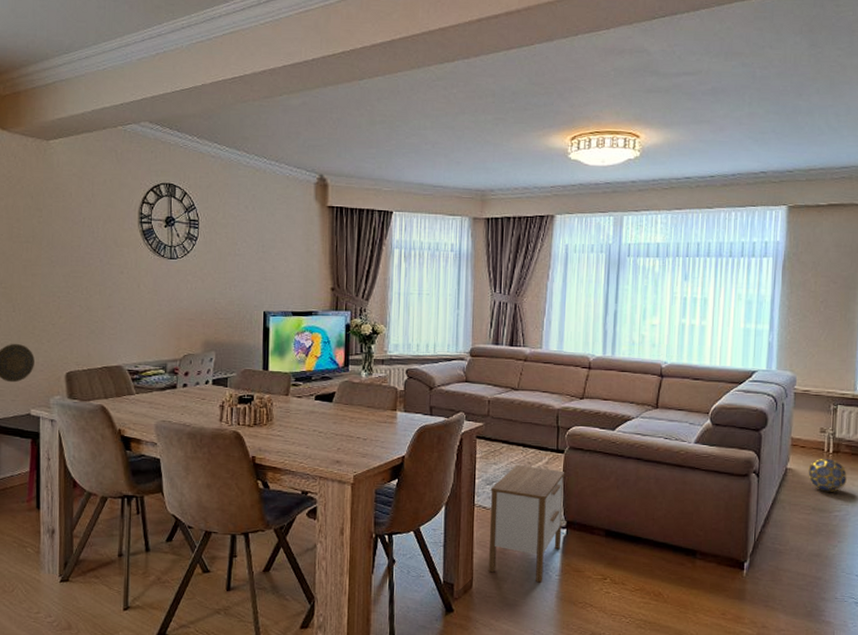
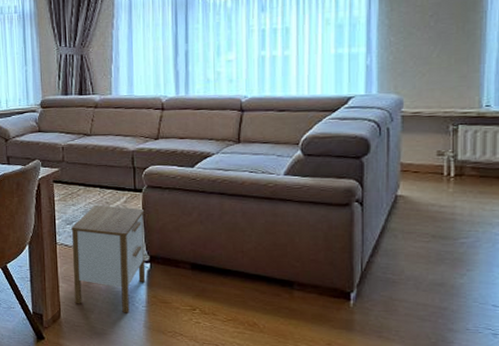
ball: present [808,458,847,492] -> none [424,182,475,218]

